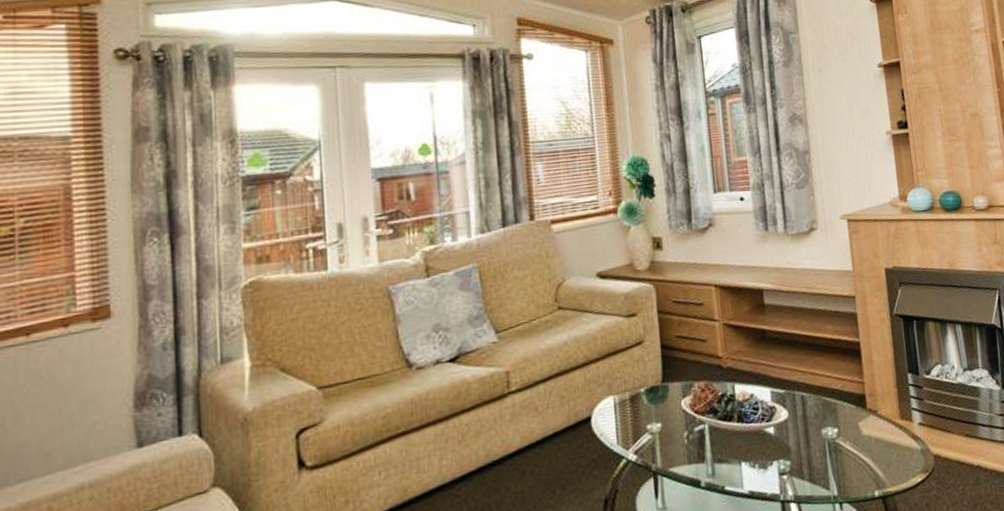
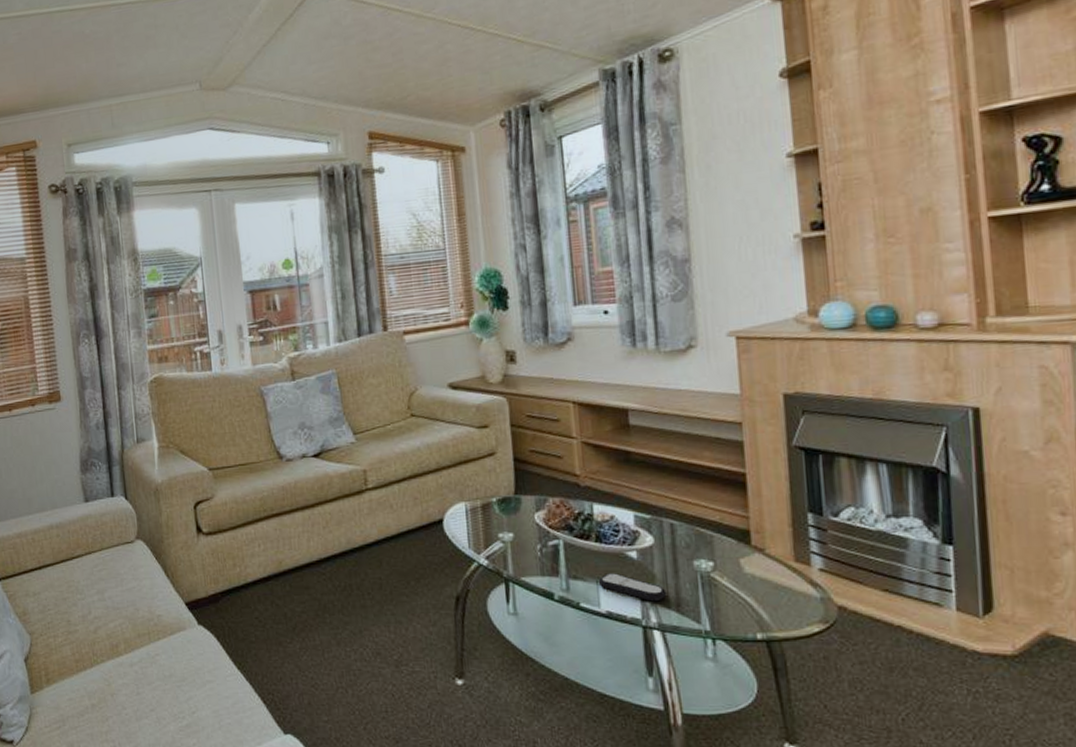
remote control: none [740,451,801,475] -> present [598,573,667,602]

